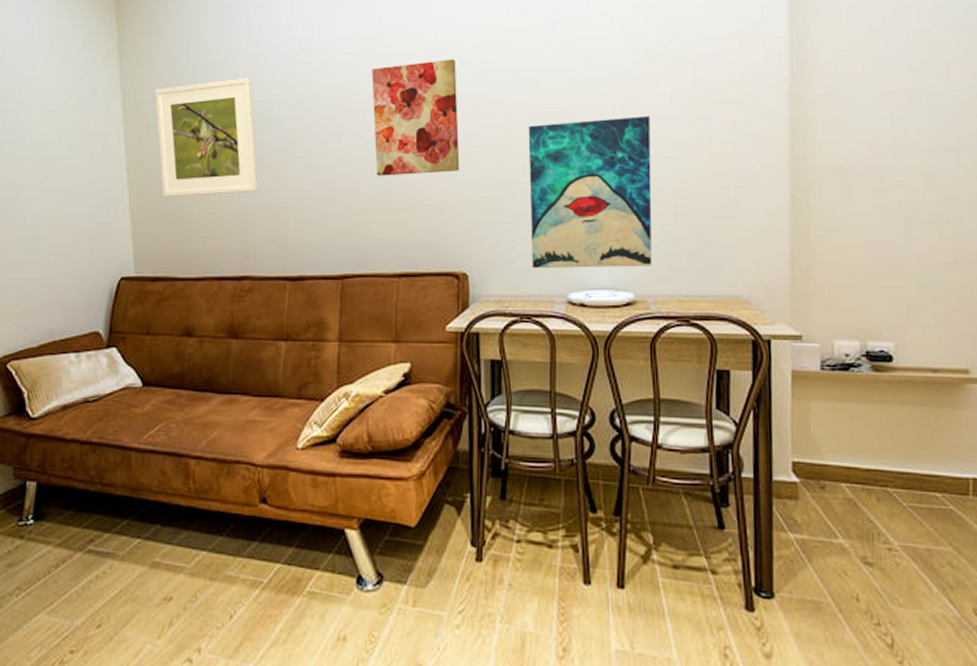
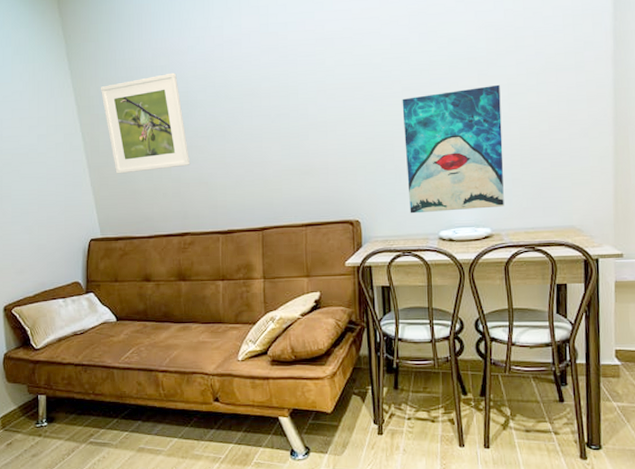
wall art: present [371,58,460,176] -> none [273,46,349,147]

